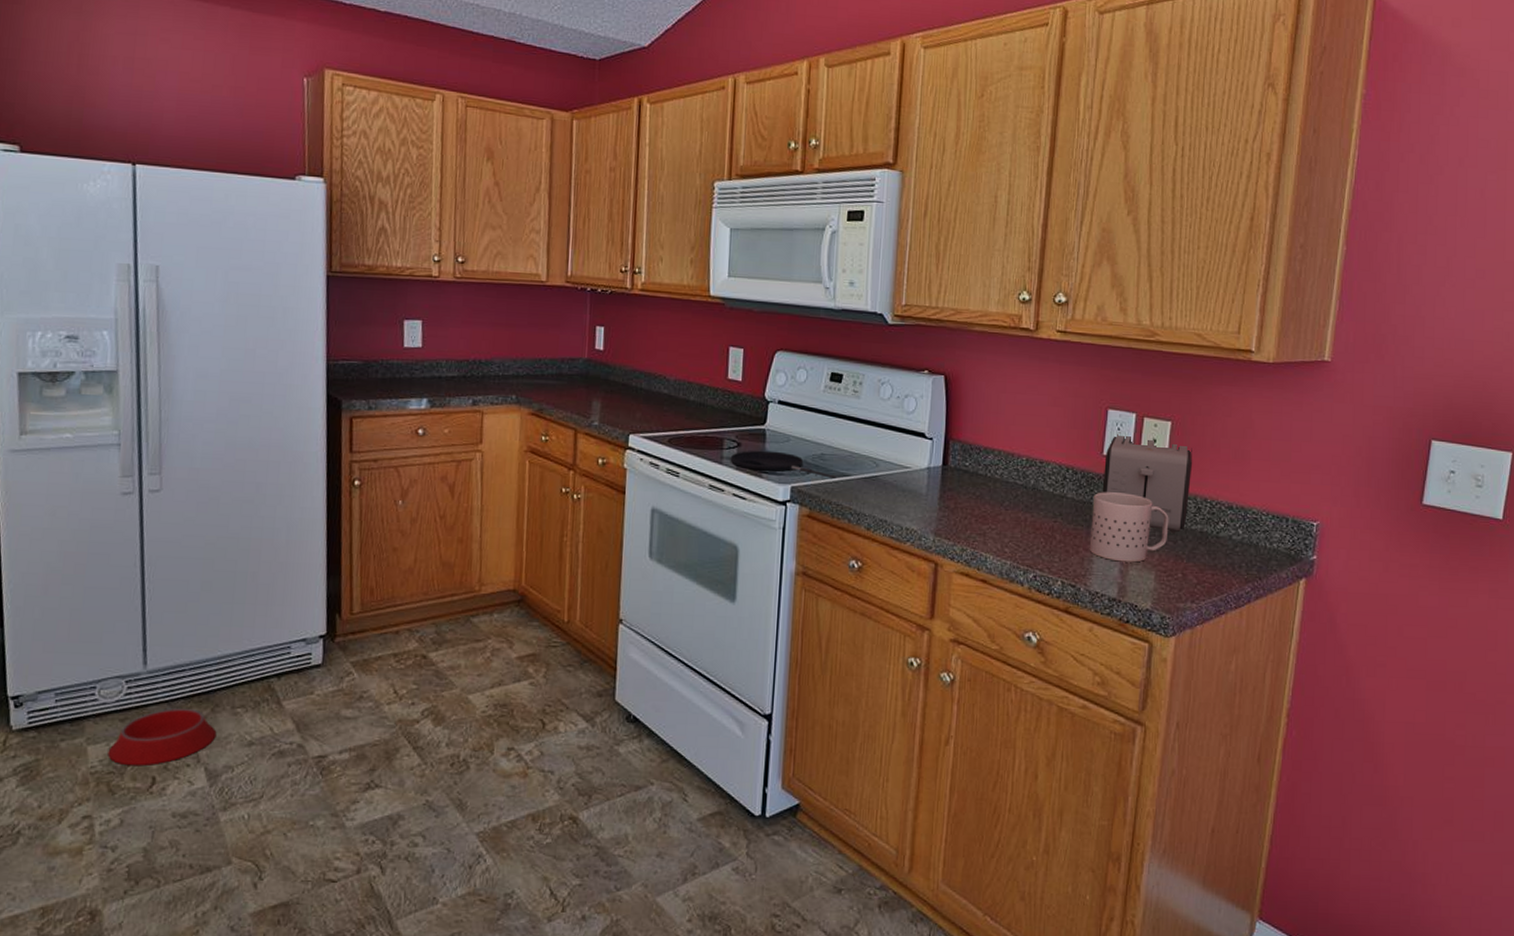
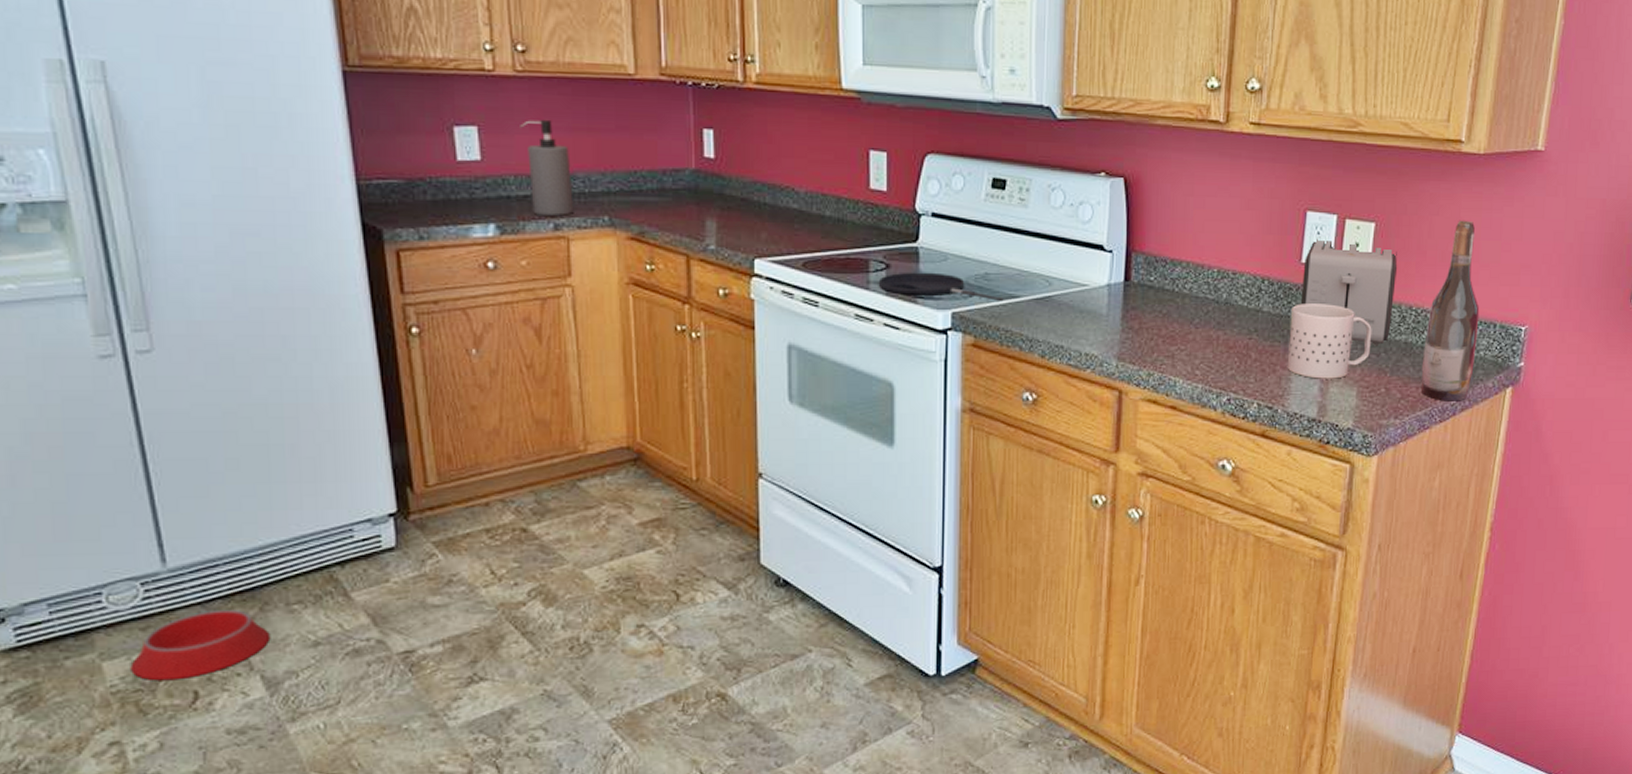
soap dispenser: none [454,315,490,394] -> present [520,119,574,216]
wine bottle: none [1216,421,1272,590] -> present [1421,220,1480,401]

